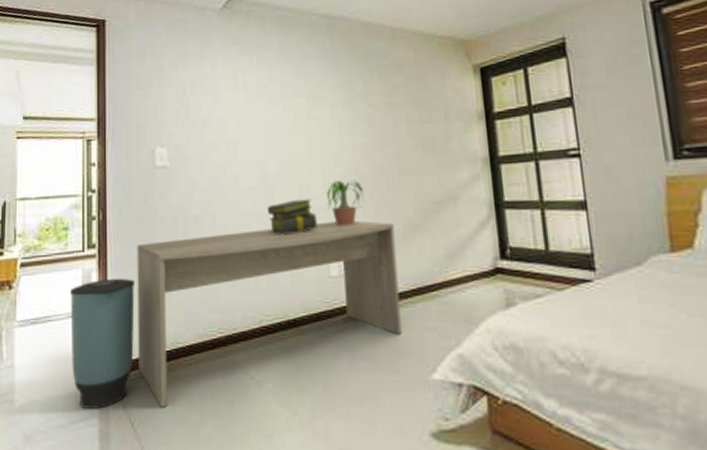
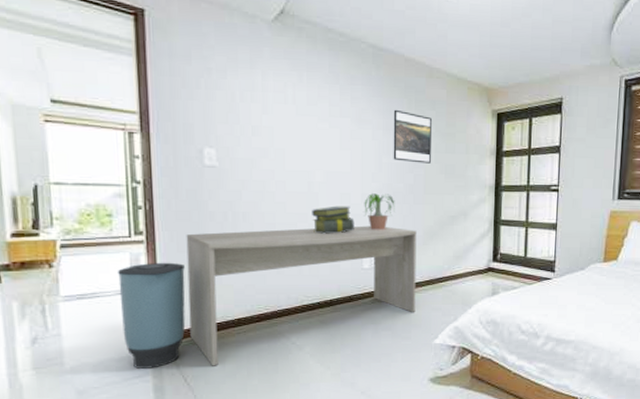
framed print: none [353,80,403,140] -> present [393,109,432,164]

